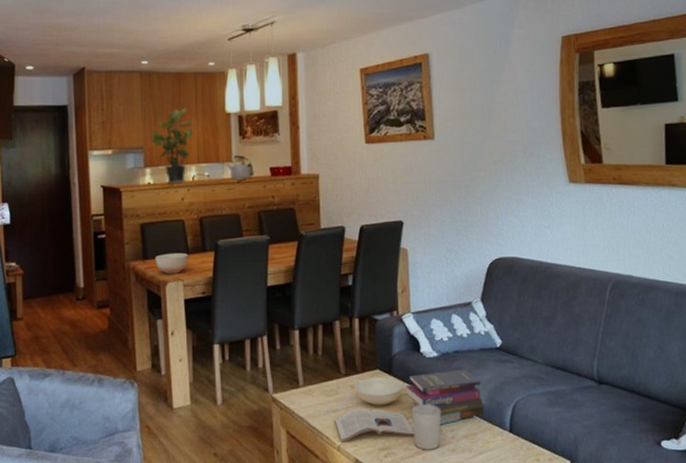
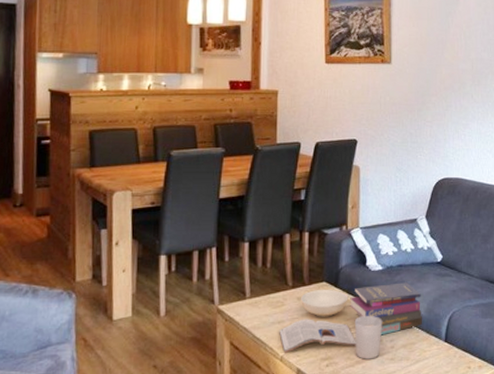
potted plant: present [149,108,194,184] -> none [105,15,153,92]
bowl: present [155,252,189,274] -> none [103,161,139,183]
kettle: present [226,155,254,181] -> none [184,67,213,92]

